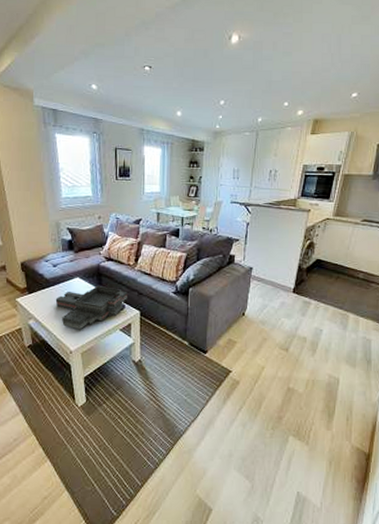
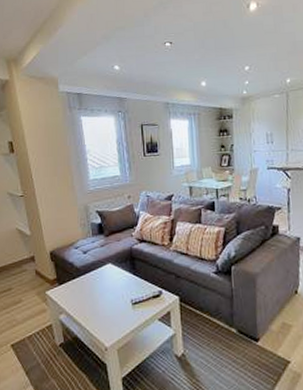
decorative tray: present [55,285,127,330] -> none [87,270,164,323]

